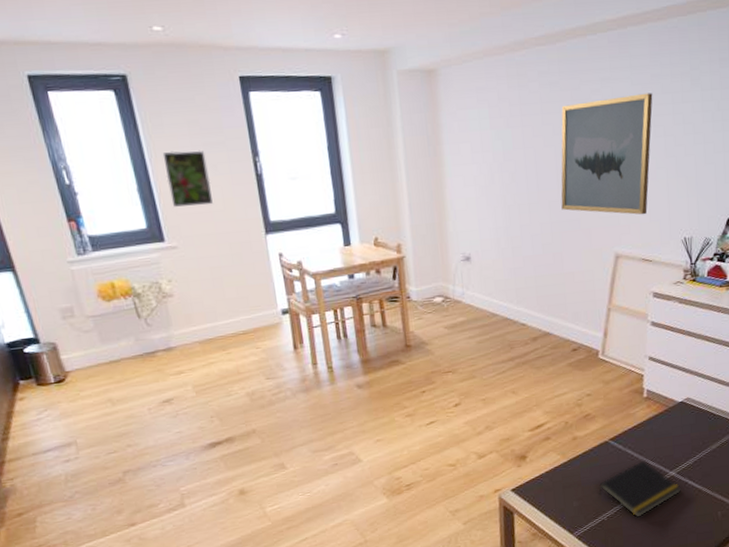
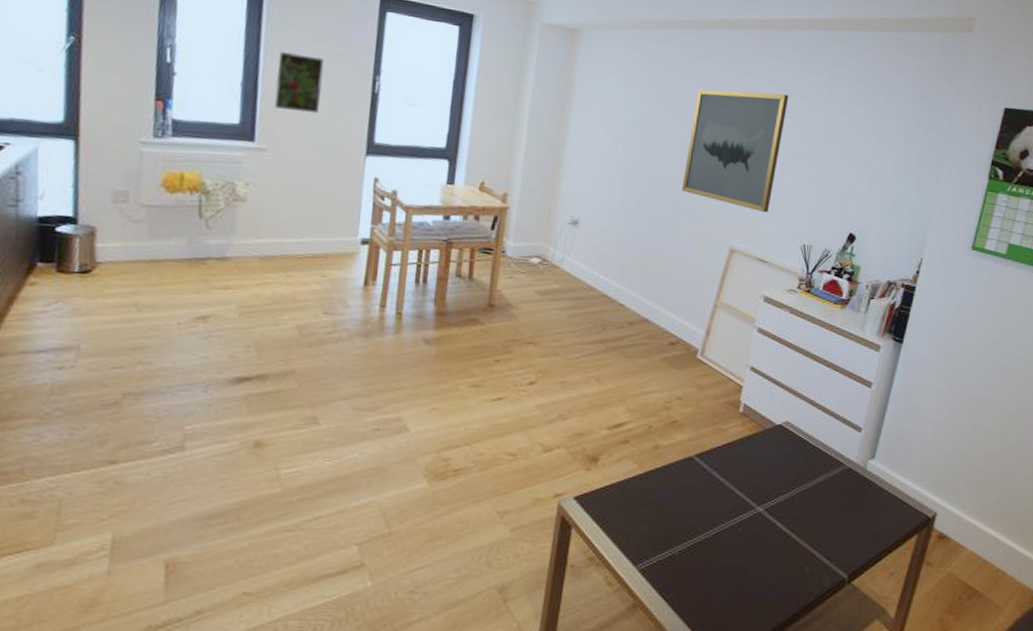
notepad: present [599,460,682,518] -> none [673,487,768,558]

